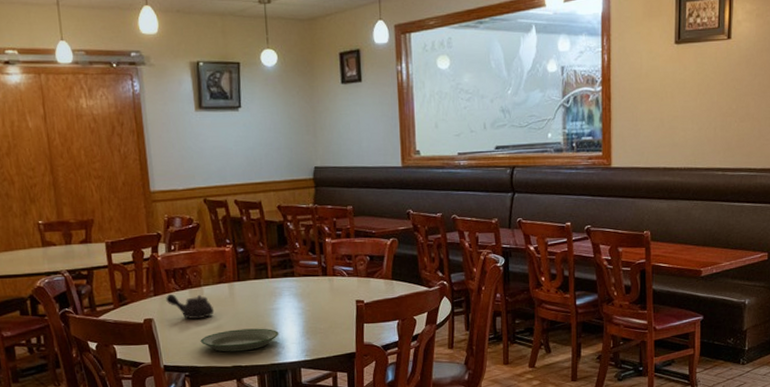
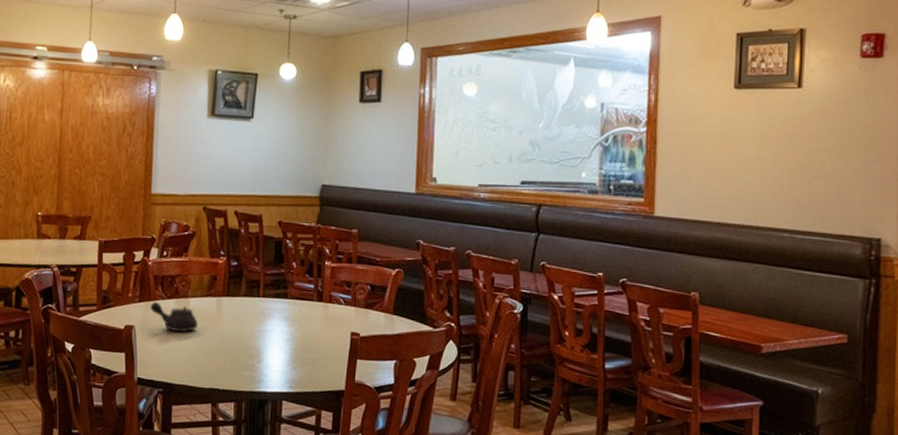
plate: present [200,328,279,352] -> none [179,348,263,374]

